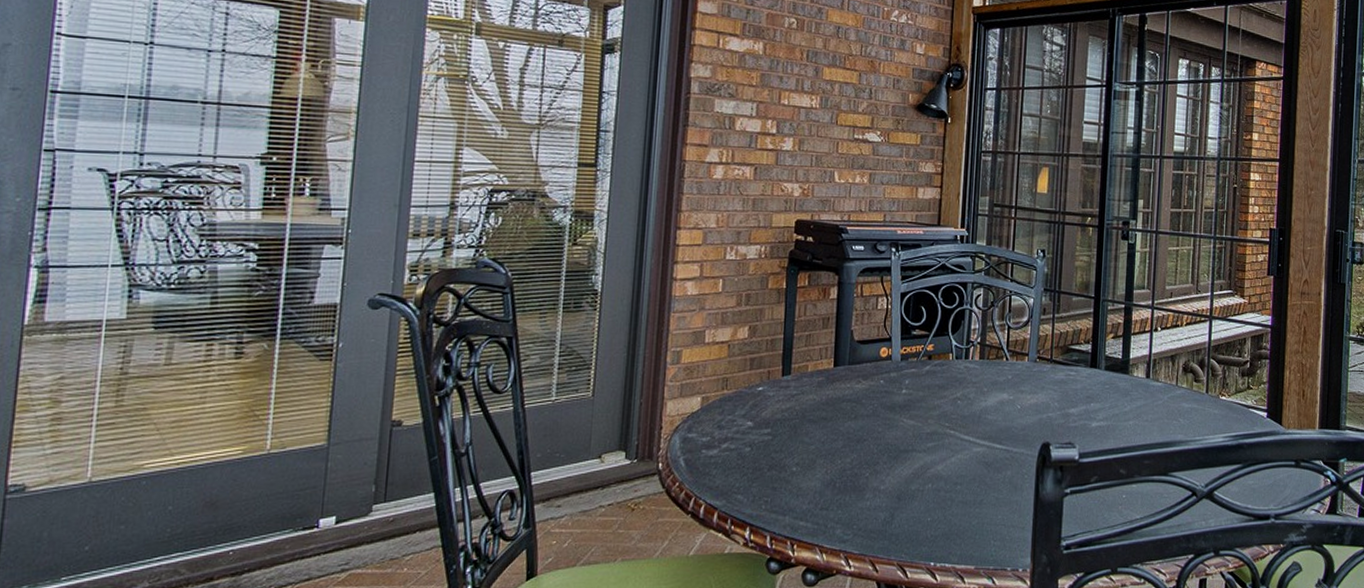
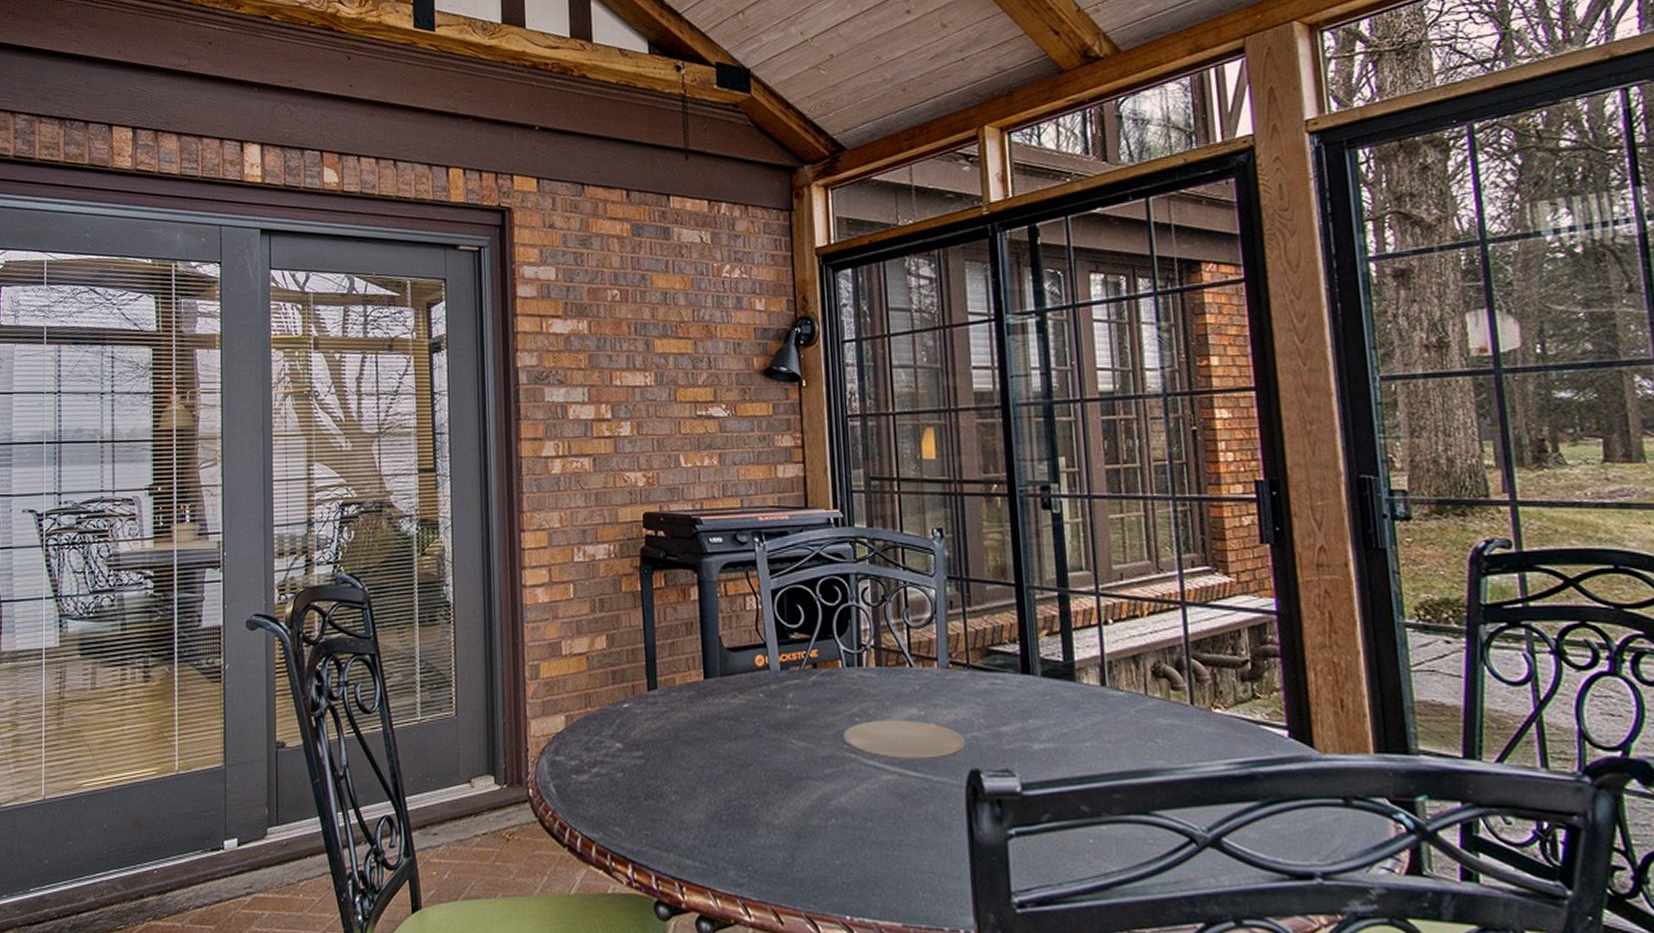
plate: none [946,403,1042,435] -> present [843,720,966,760]

